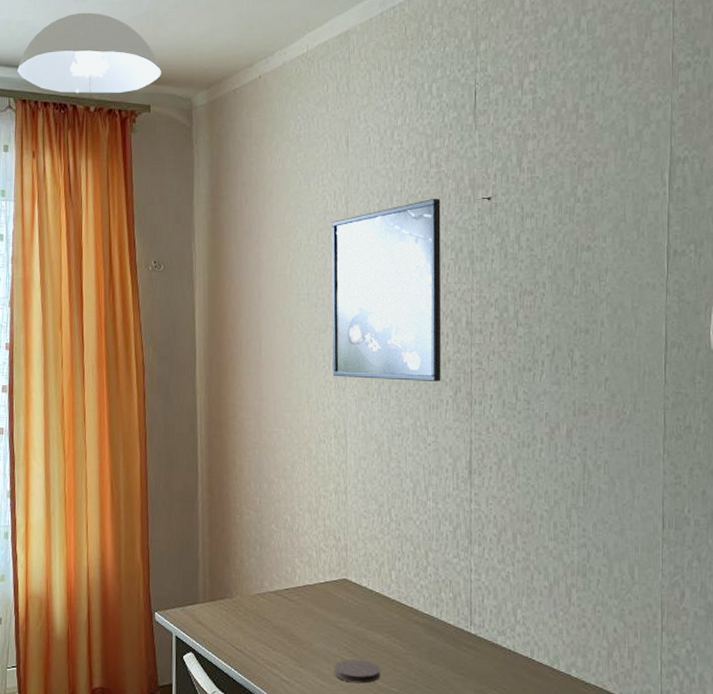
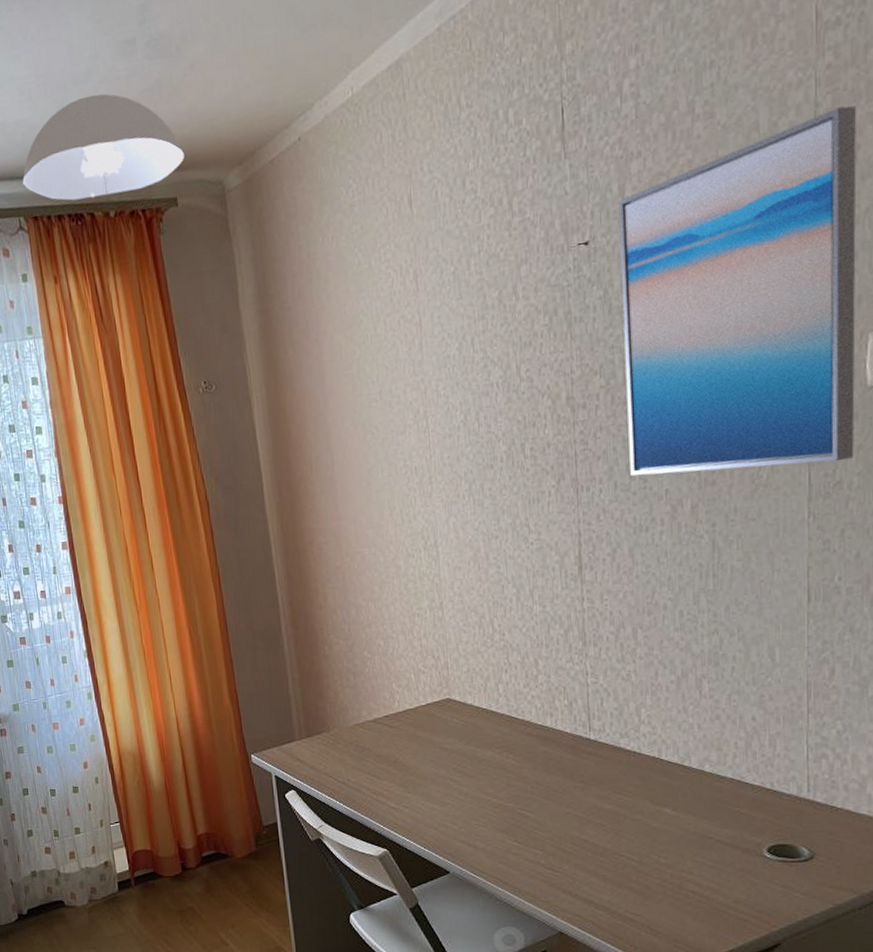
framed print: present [331,198,442,381] -> none [400,253,541,483]
coaster: present [334,659,381,684] -> none [443,779,495,803]
wall art: none [516,128,702,409] -> present [618,106,857,476]

